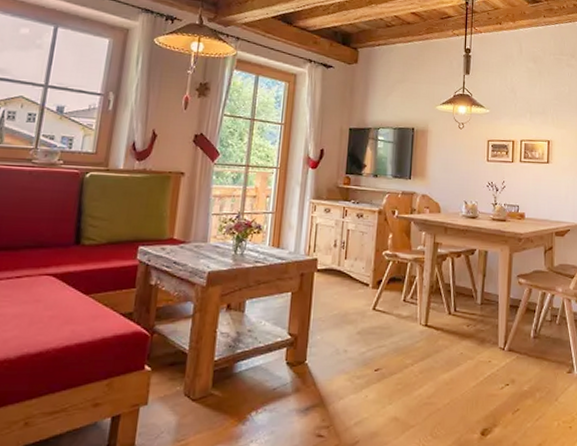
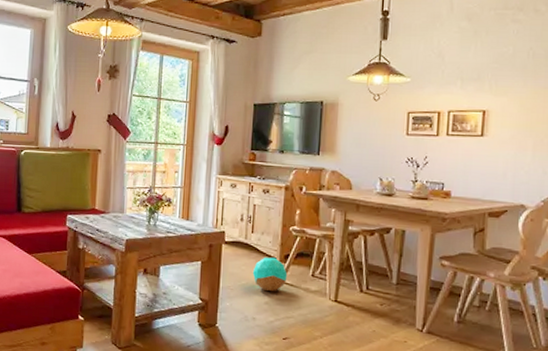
ball: none [344,284,380,321] -> present [252,257,288,292]

